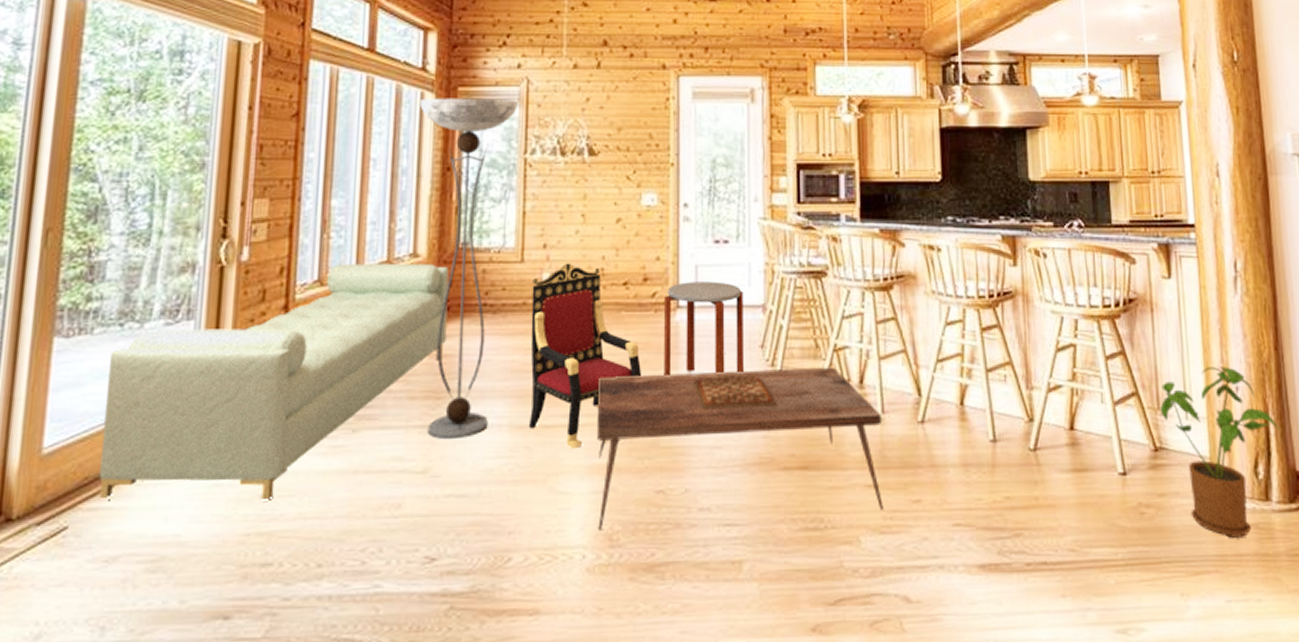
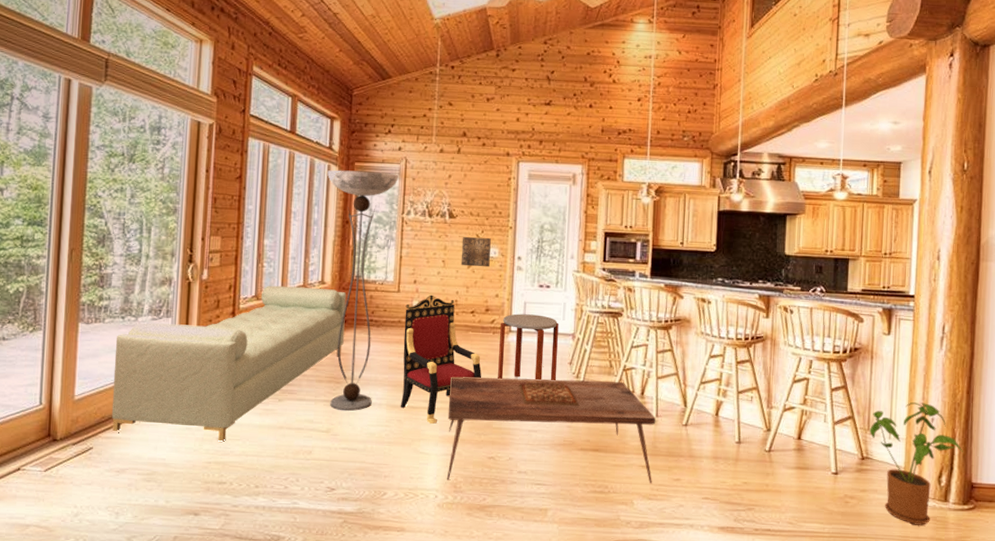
wall art: none [606,181,646,220] -> present [460,237,491,267]

